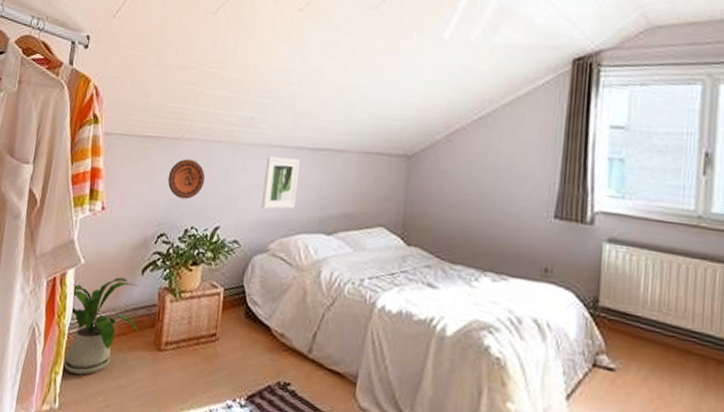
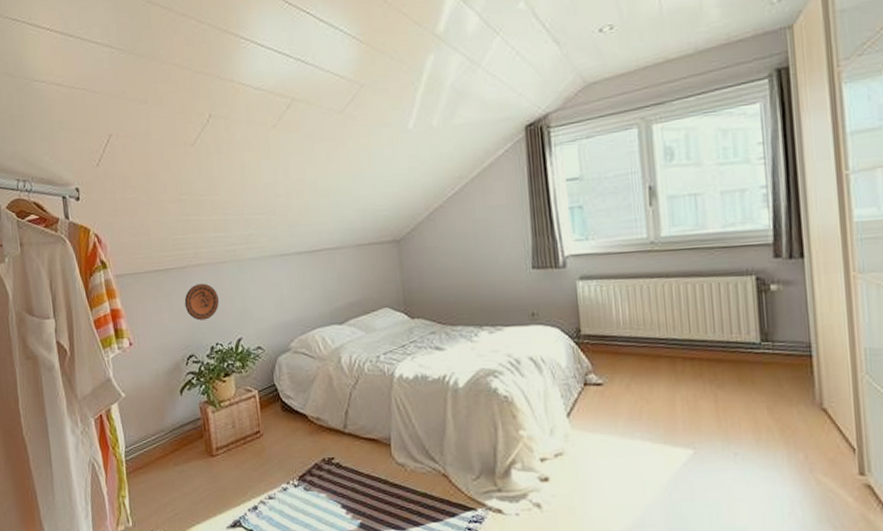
house plant: present [64,277,141,375] -> none [119,401,192,493]
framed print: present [261,156,300,210] -> none [272,264,305,315]

